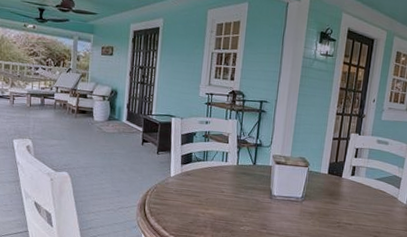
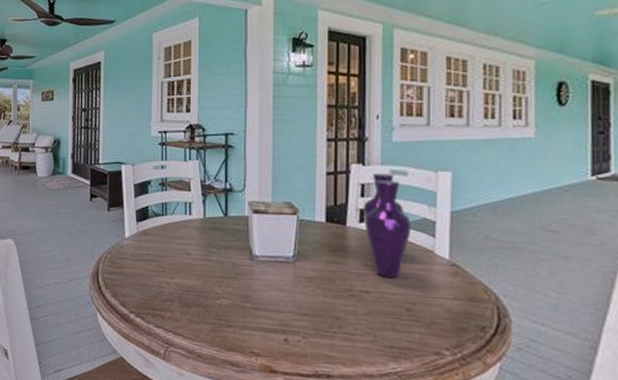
vase: none [354,141,386,215] -> present [362,172,412,277]

